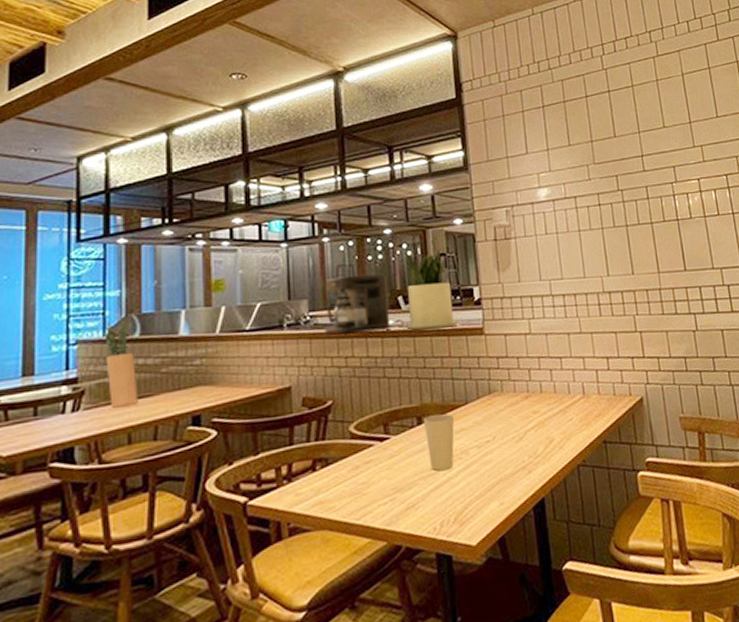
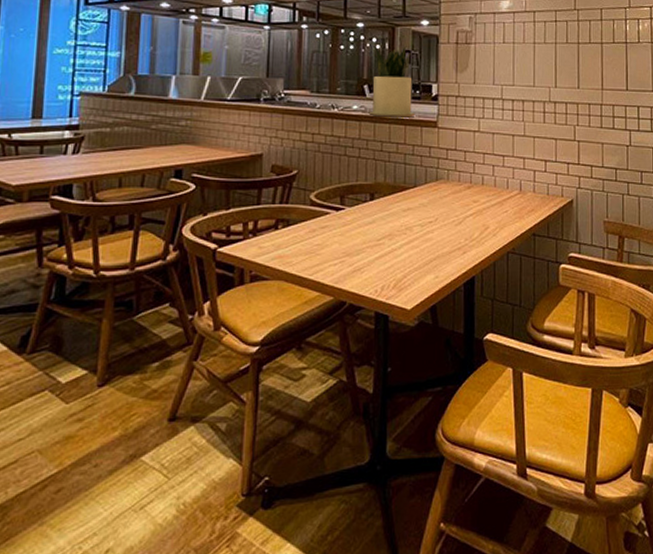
vase: present [104,319,138,410] -> none [104,78,130,156]
coffee maker: present [325,274,391,336] -> none [297,61,355,114]
cup: present [423,414,455,471] -> none [375,194,402,243]

